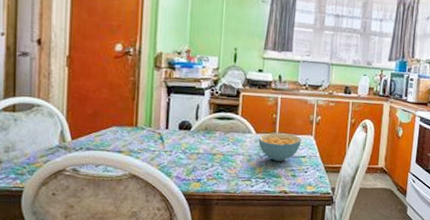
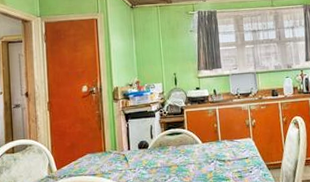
cereal bowl: present [258,132,302,161] -> none [205,139,243,165]

